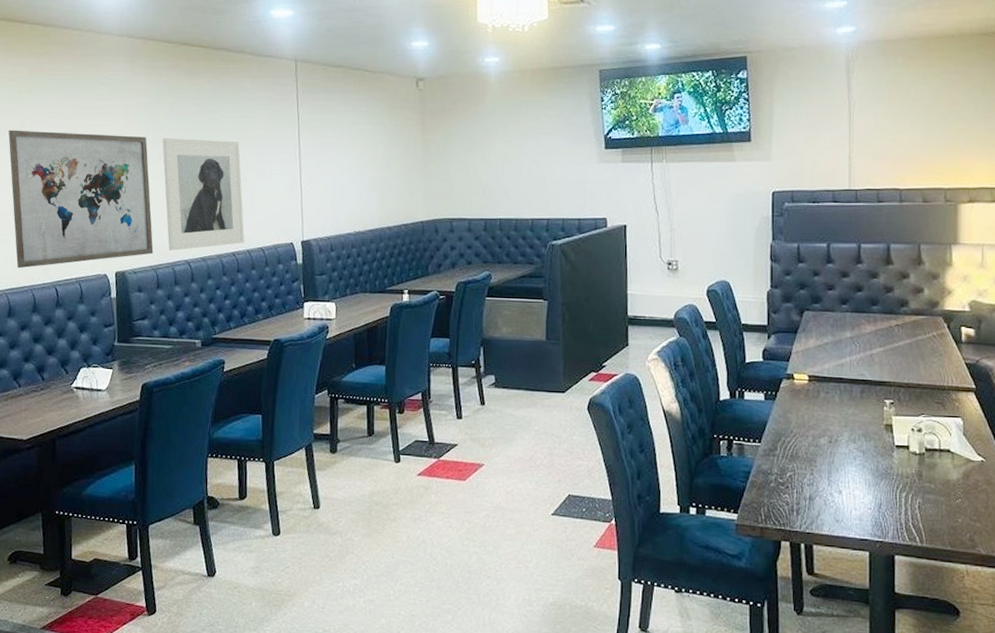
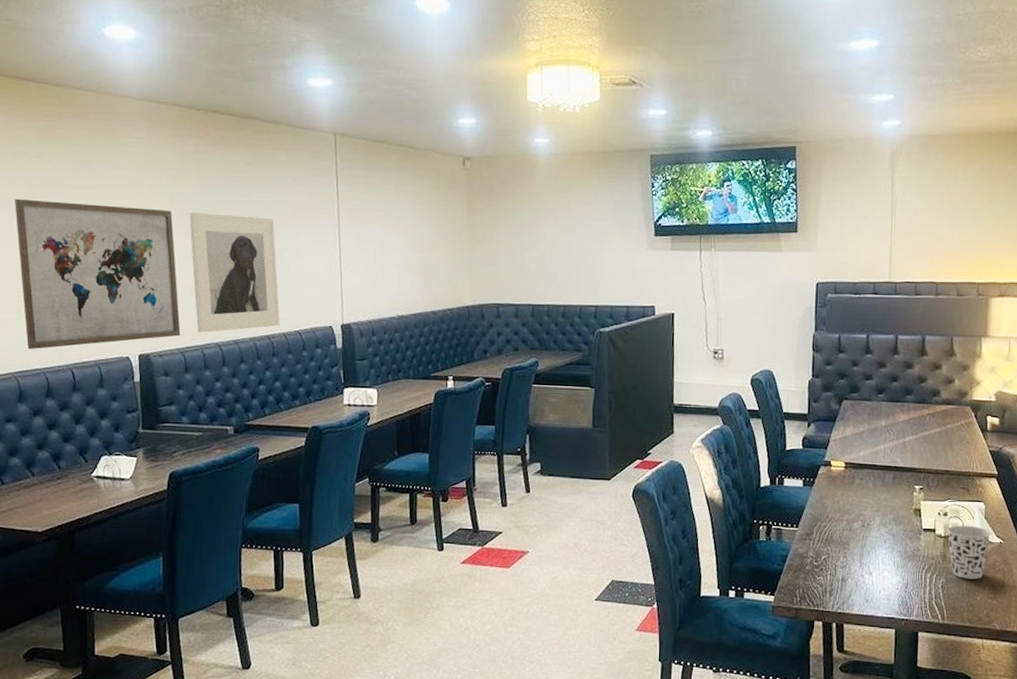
cup: none [922,442,971,500] -> present [947,525,991,580]

